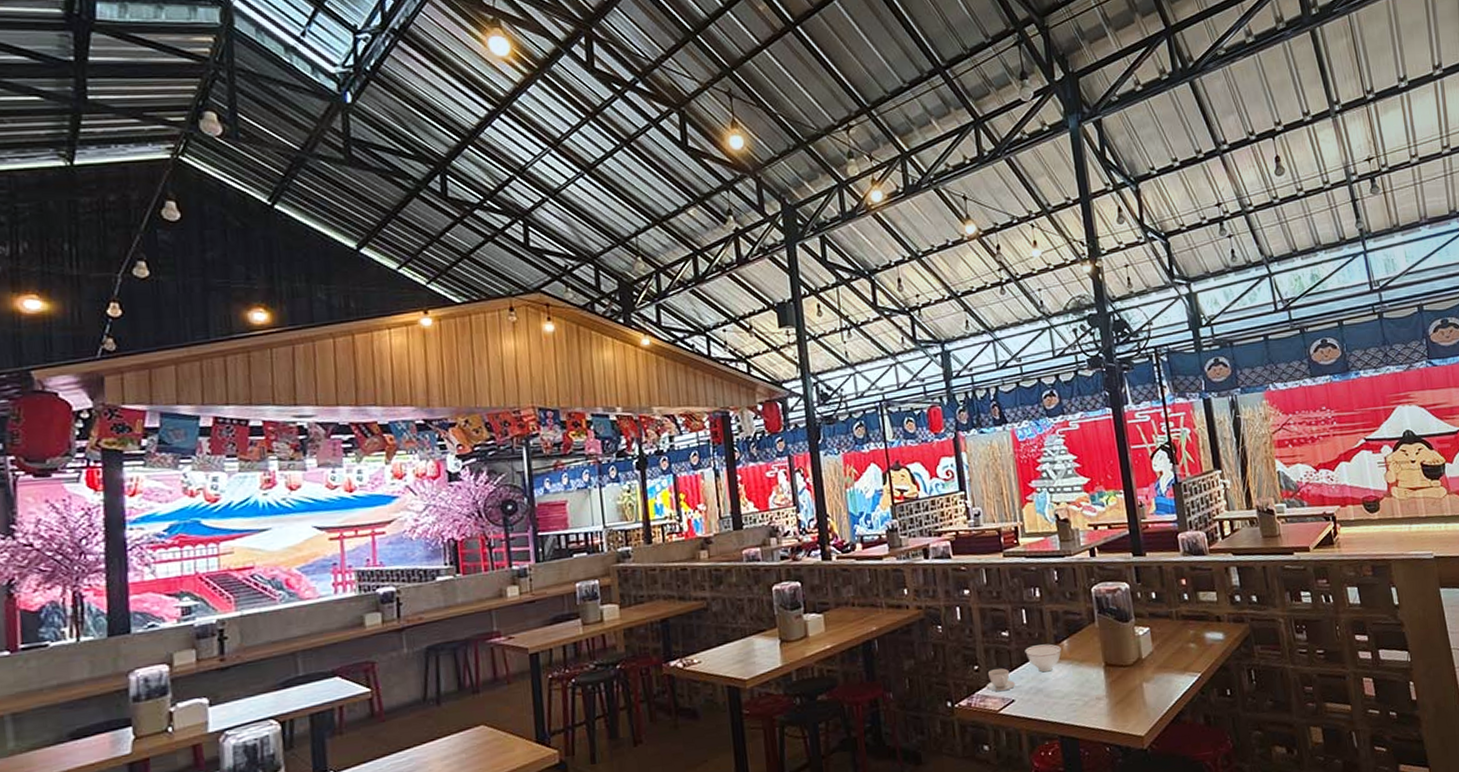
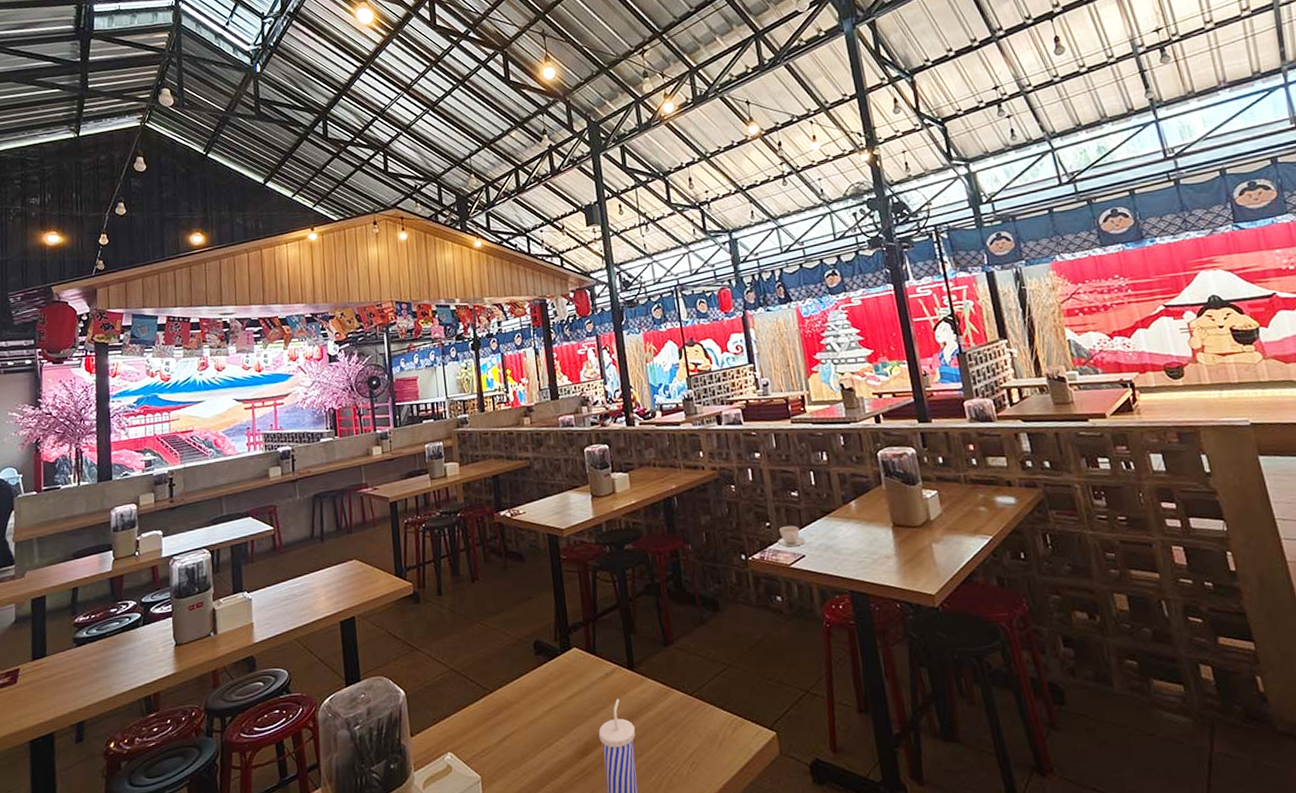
bowl: present [1025,644,1061,673] -> none [814,504,850,531]

